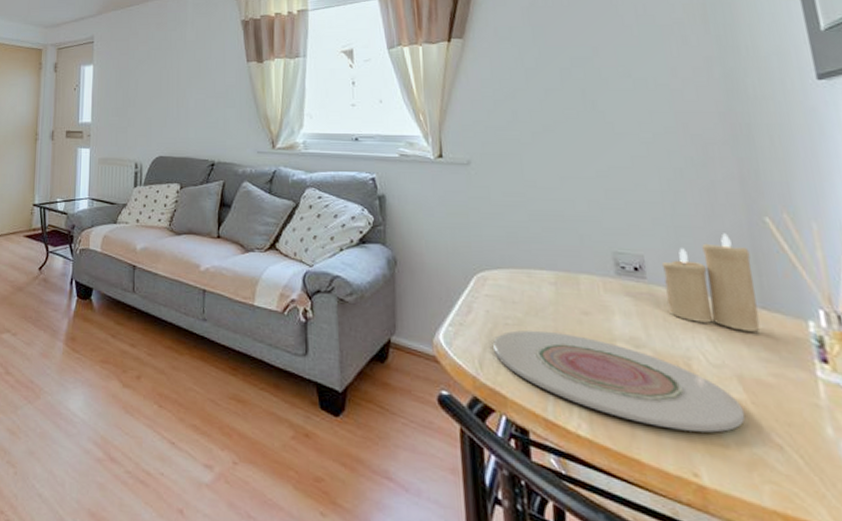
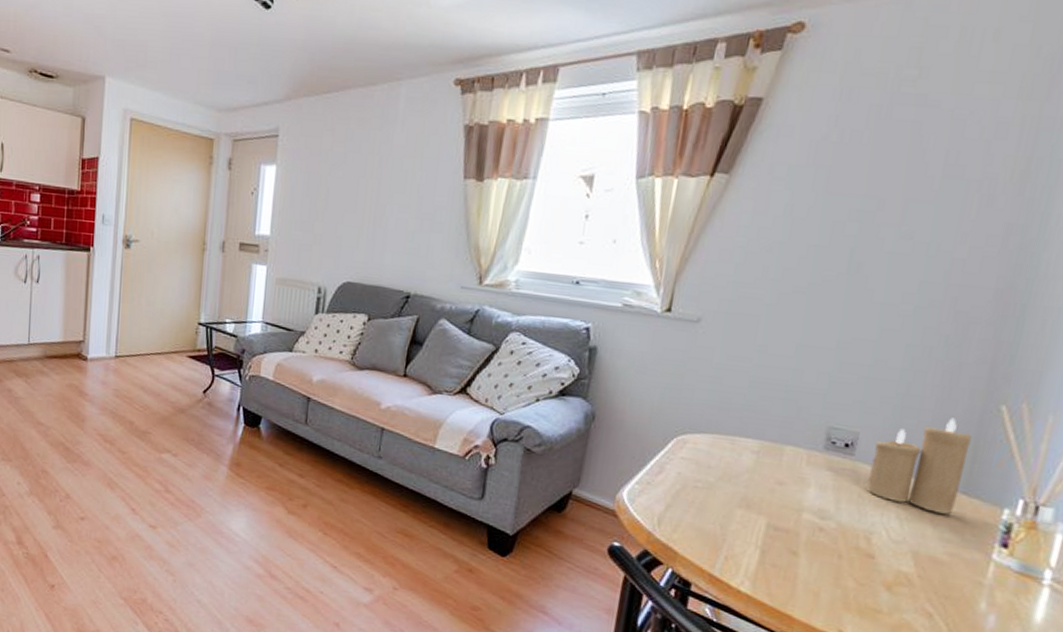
plate: present [492,330,746,433] -> none [675,494,908,599]

